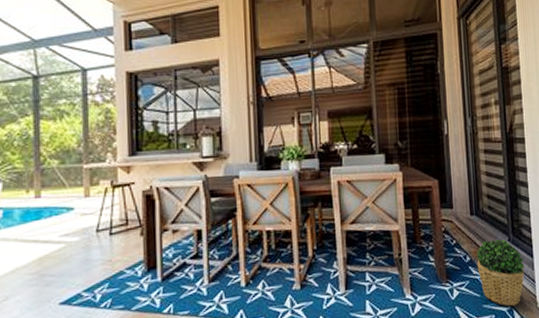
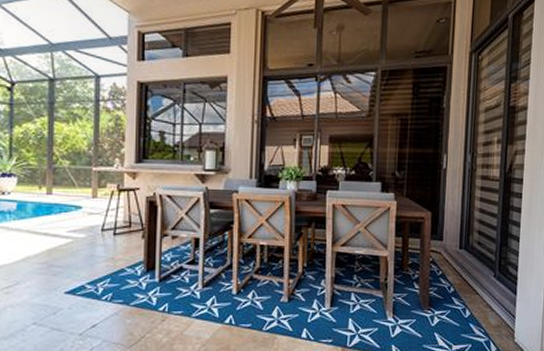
potted plant: present [476,239,525,307] -> none [460,274,507,339]

